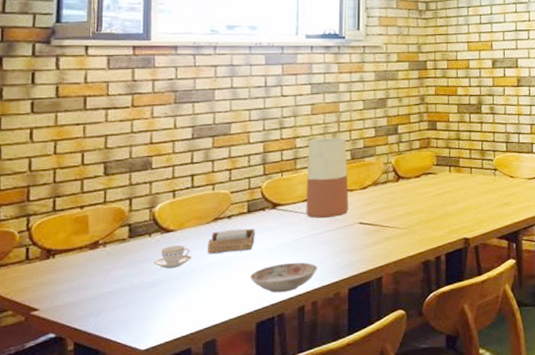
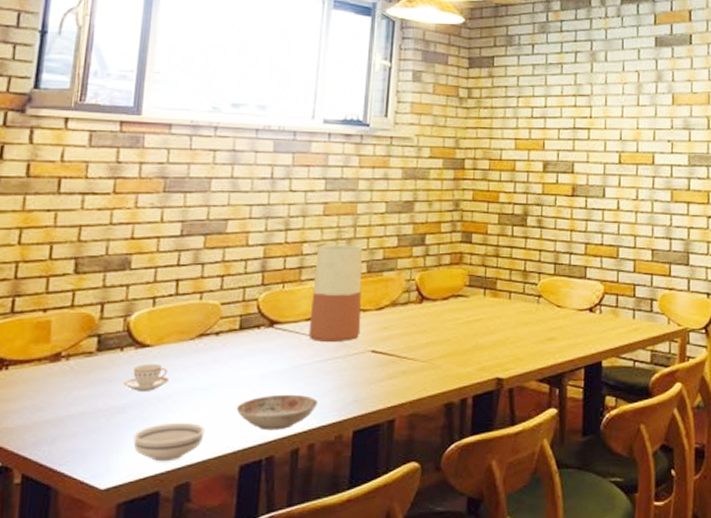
bowl: none [166,291,225,325] -> present [133,422,205,462]
napkin holder: present [208,228,255,254] -> none [189,349,247,377]

